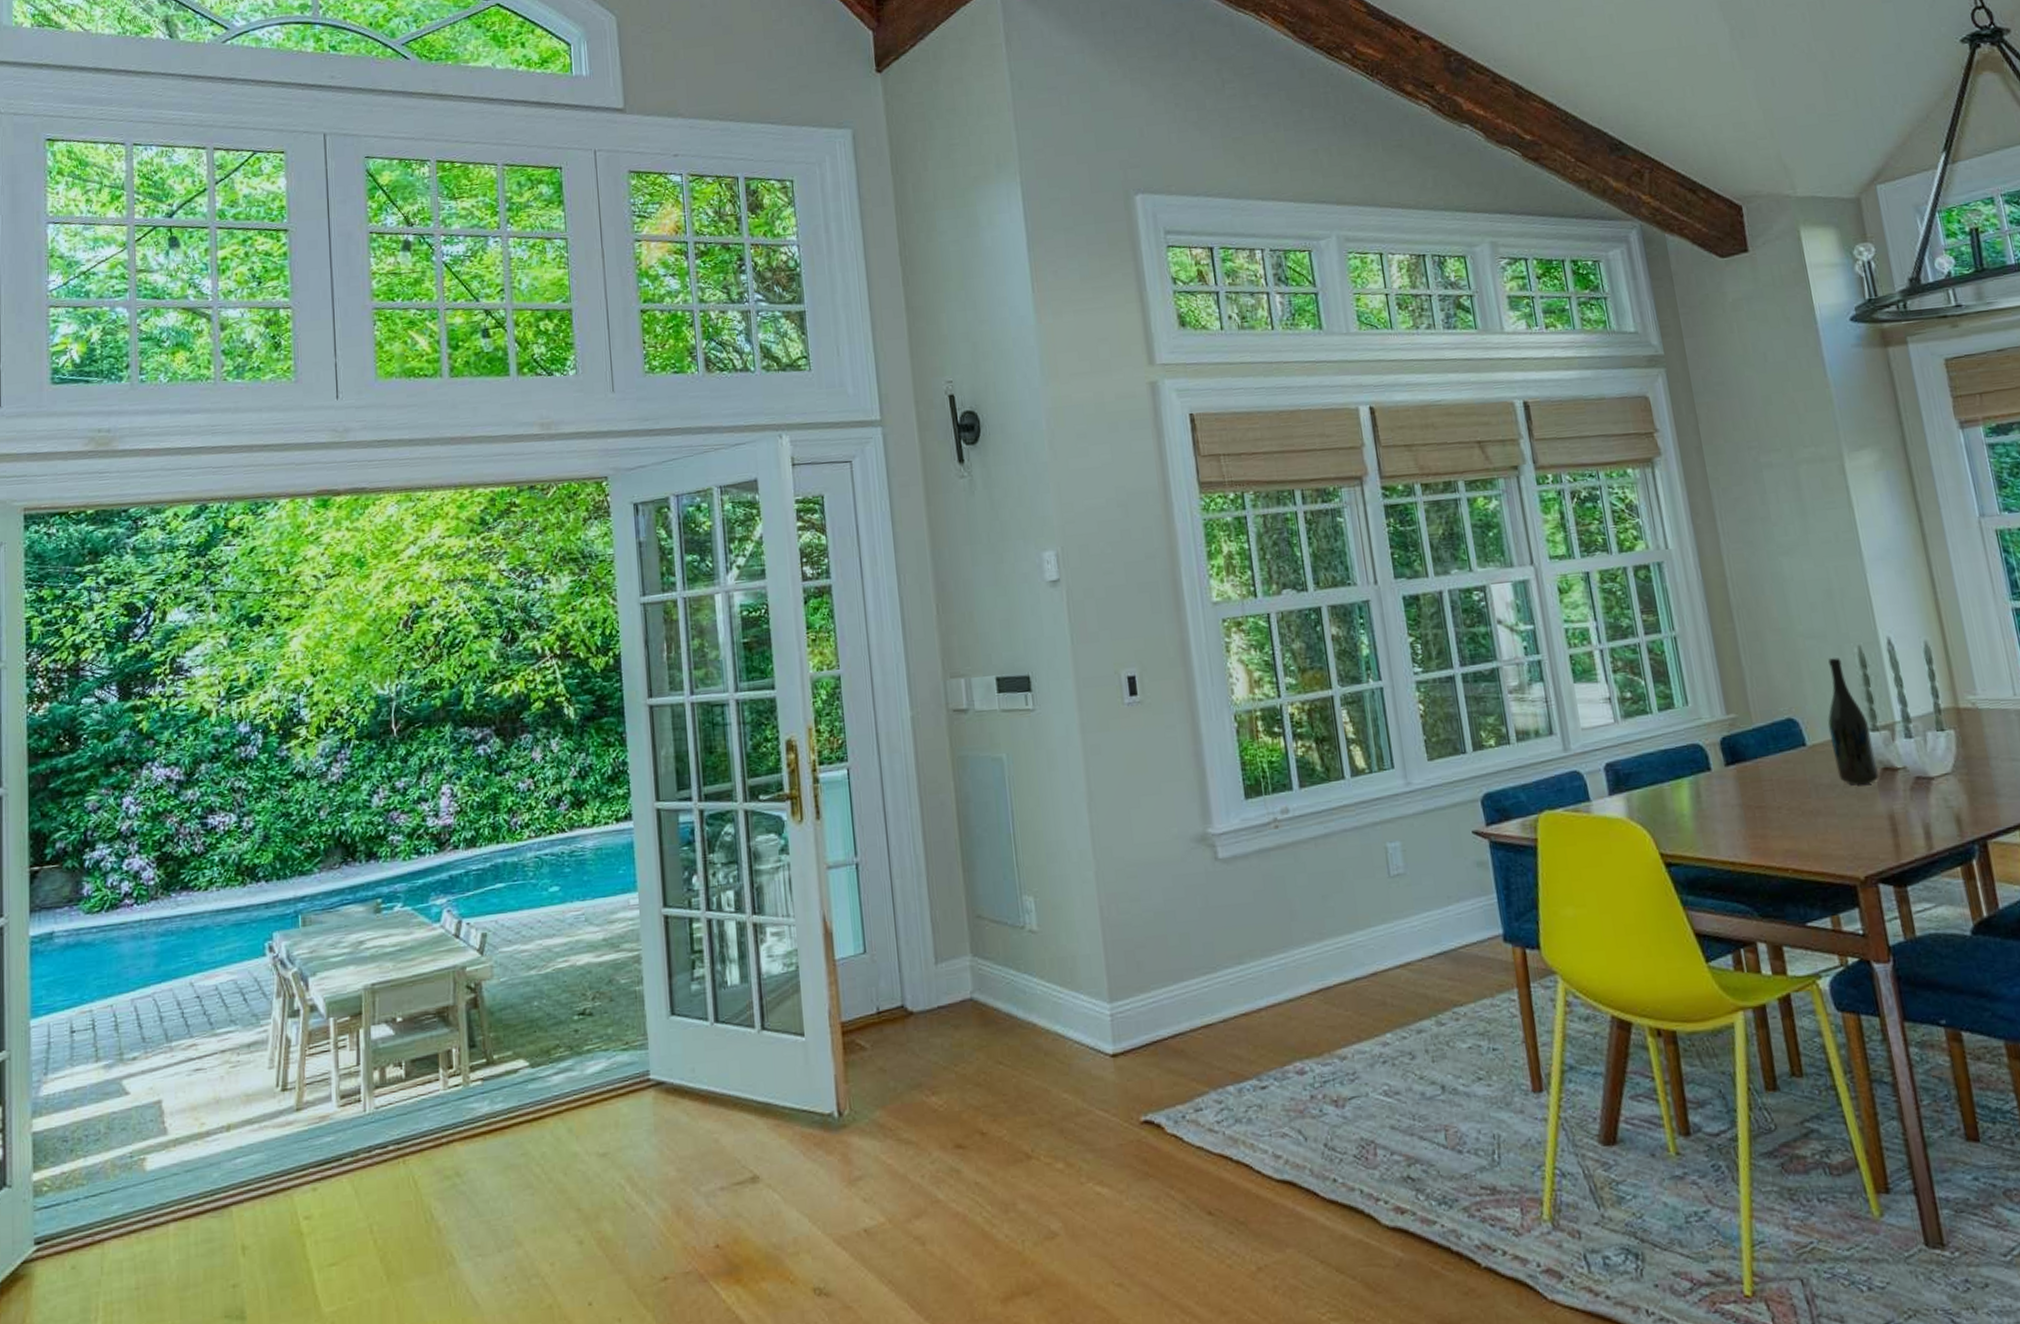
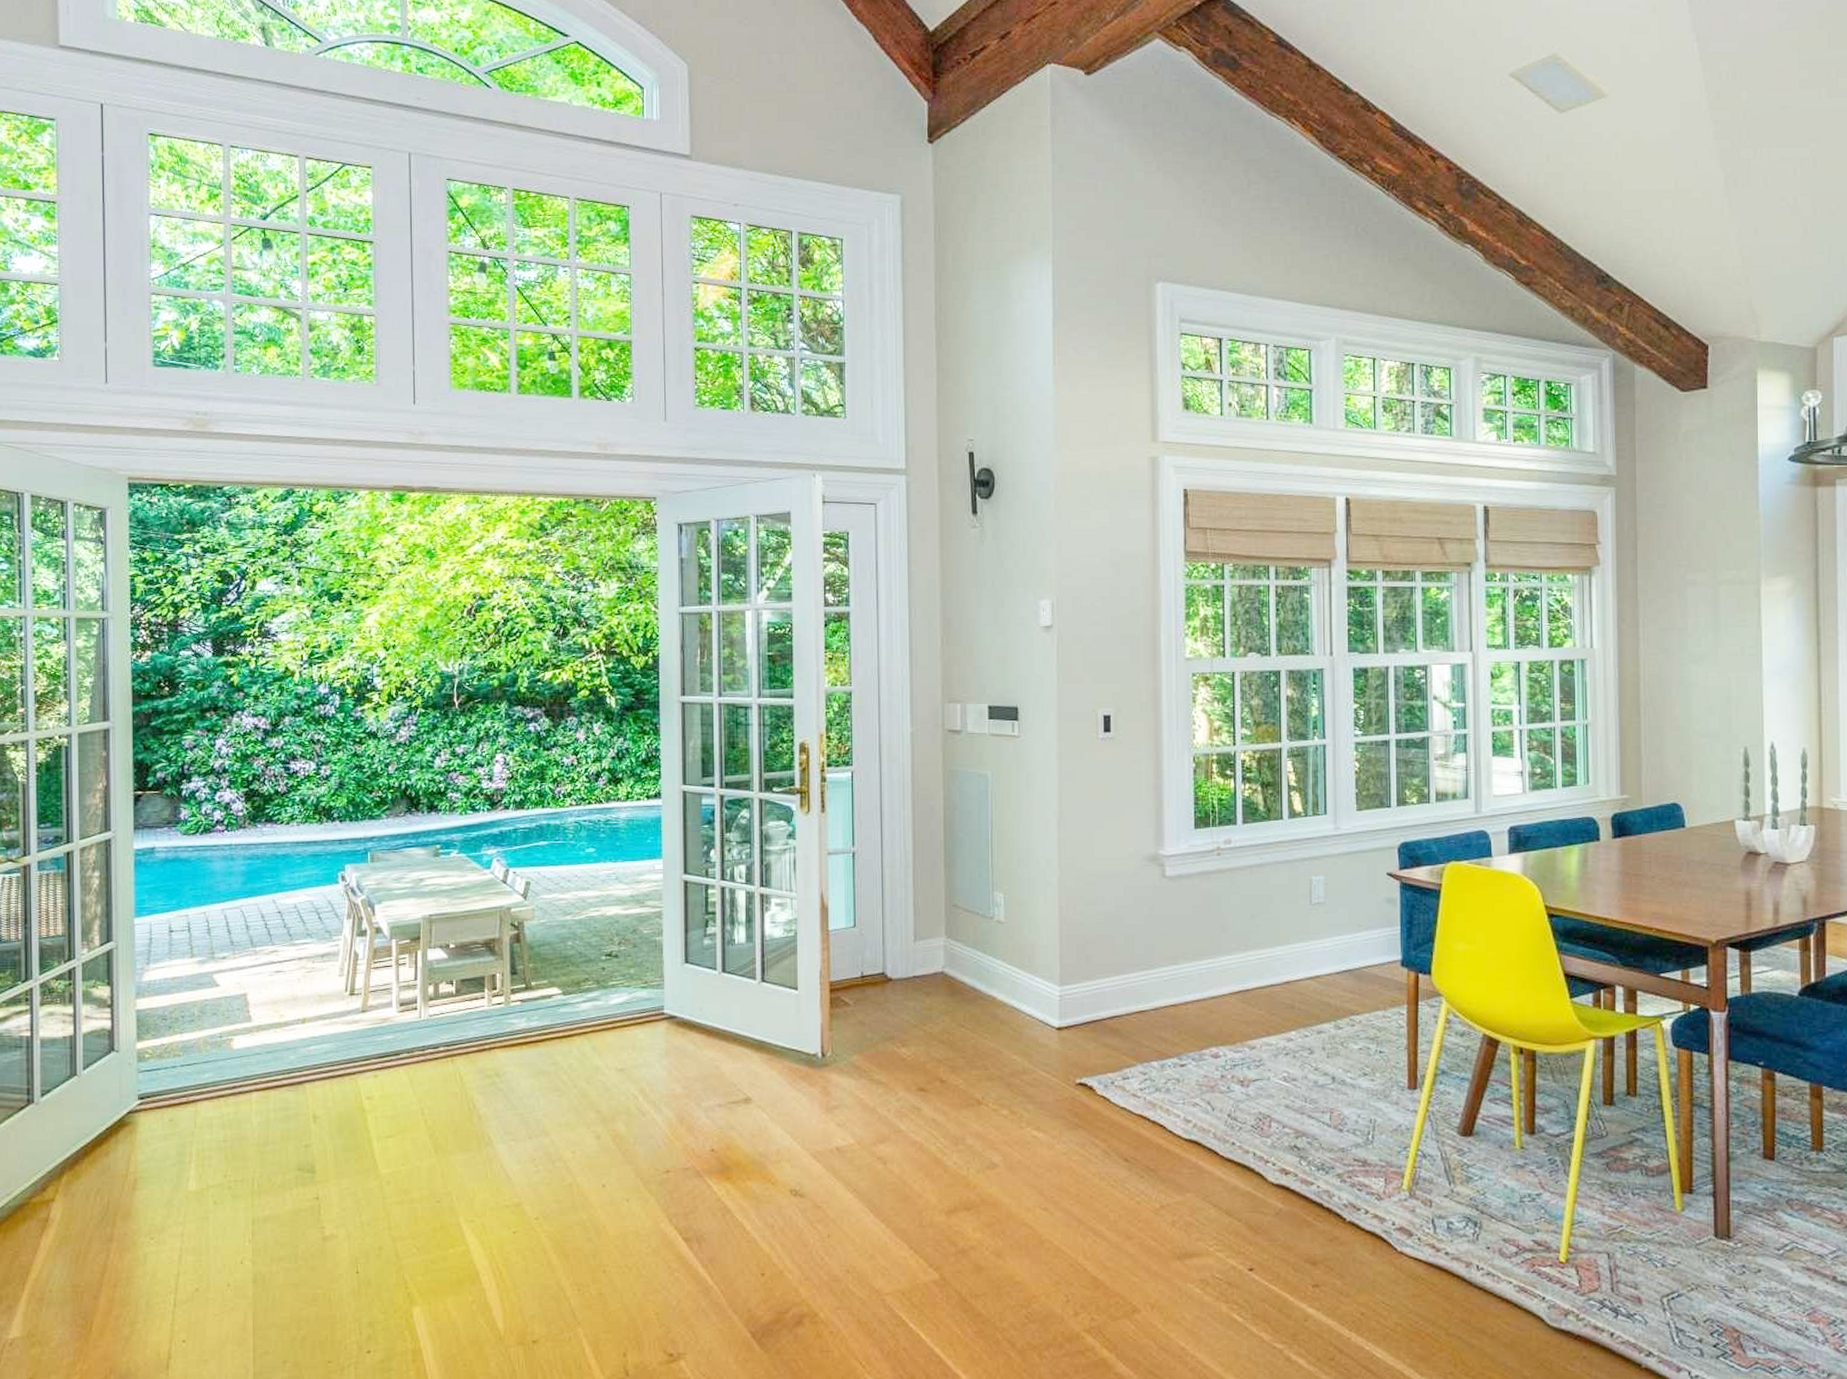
wine bottle: present [1827,658,1879,785] -> none [1706,755,1743,864]

